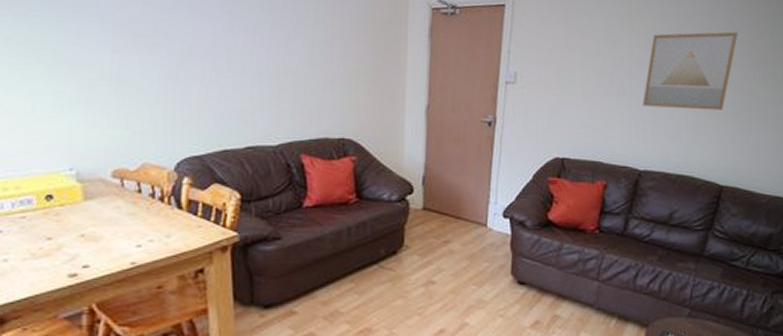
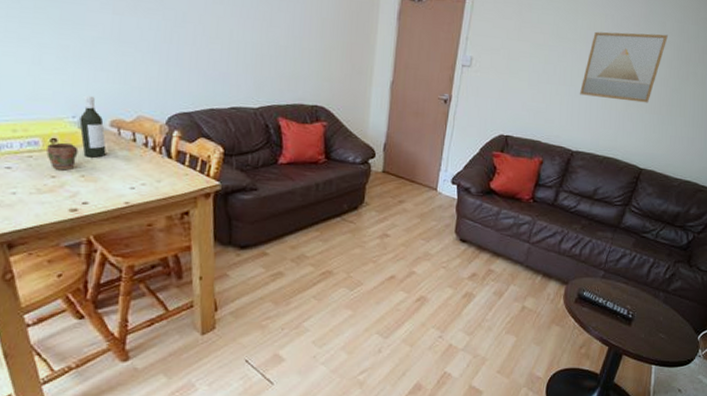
mug: none [41,198,77,231] -> present [46,142,79,171]
bottle: none [77,144,108,214] -> present [79,95,106,158]

